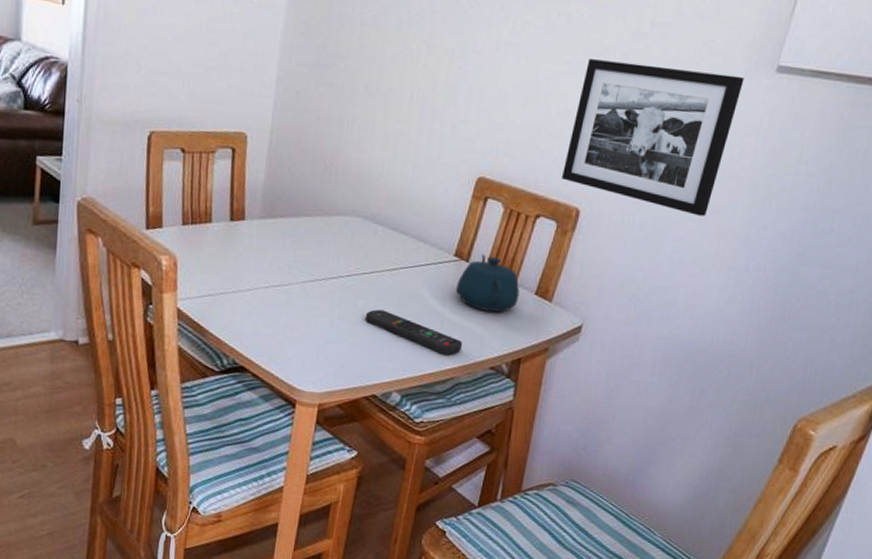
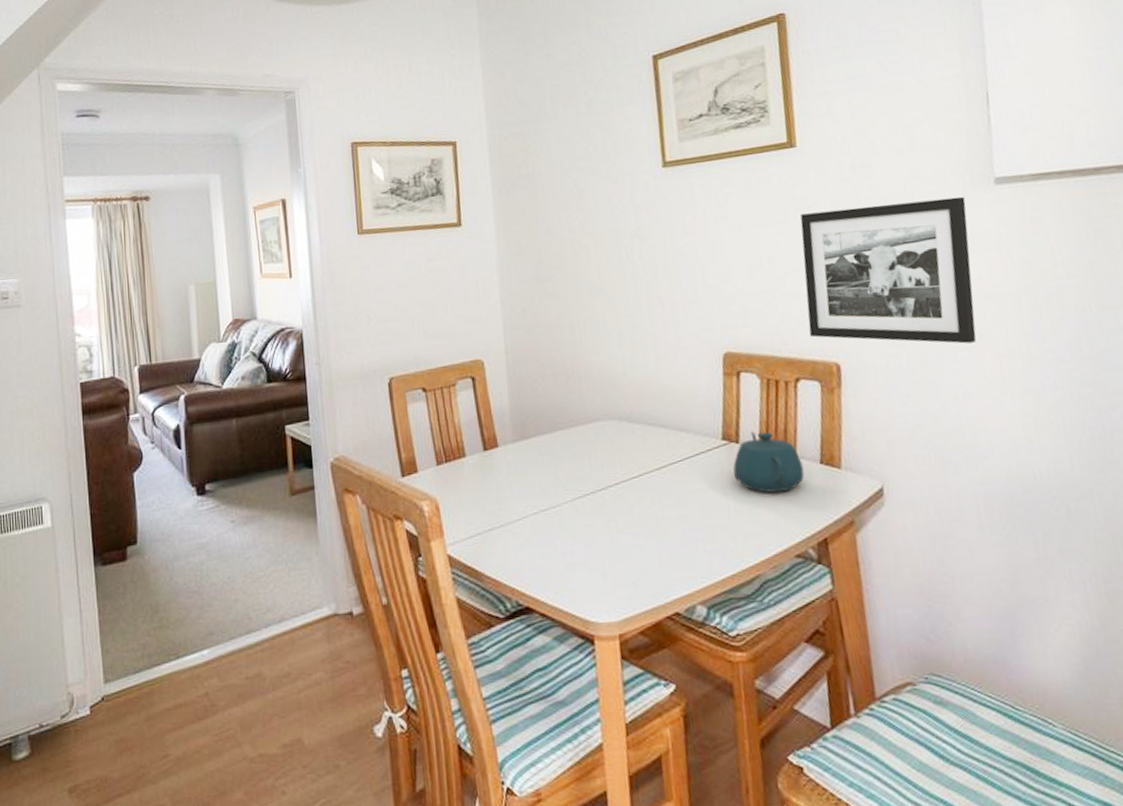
remote control: present [364,309,462,355] -> none [645,513,758,551]

